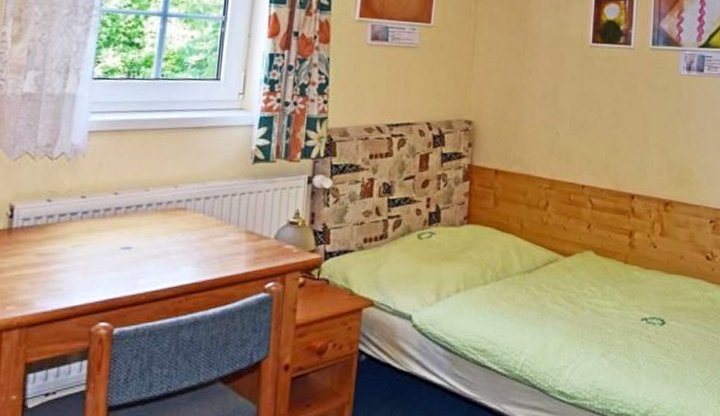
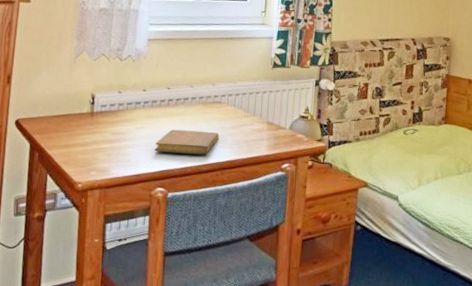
notebook: none [96,245,183,276] -> present [155,129,219,155]

